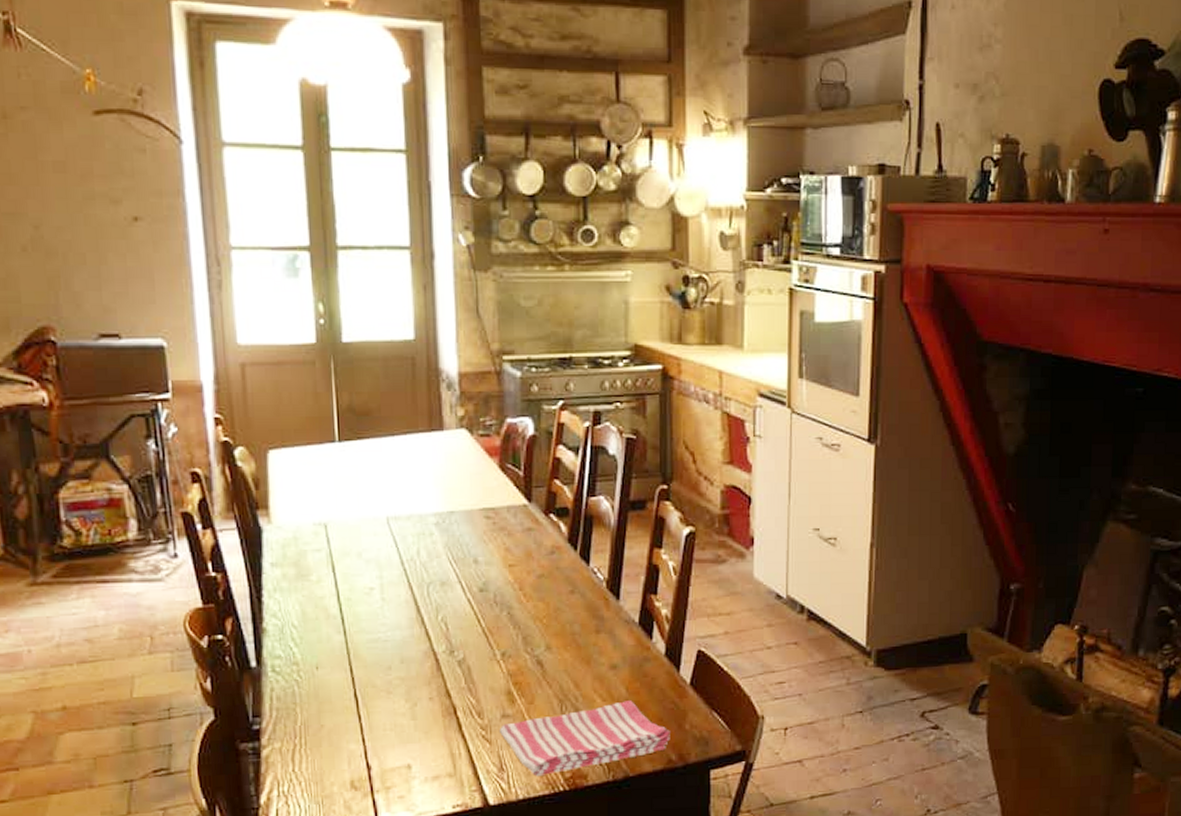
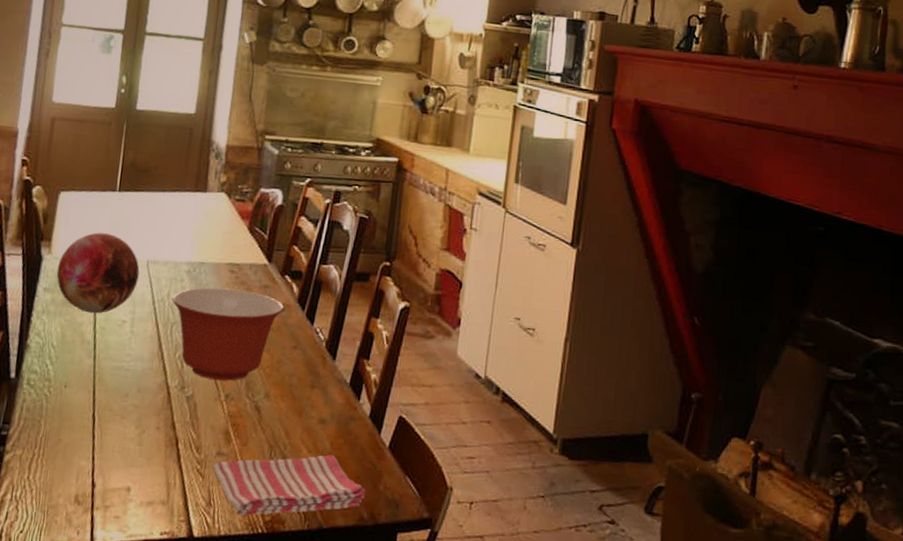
decorative orb: none [282,492,380,585] -> present [56,232,140,314]
mixing bowl: none [422,536,553,639] -> present [171,287,284,381]

